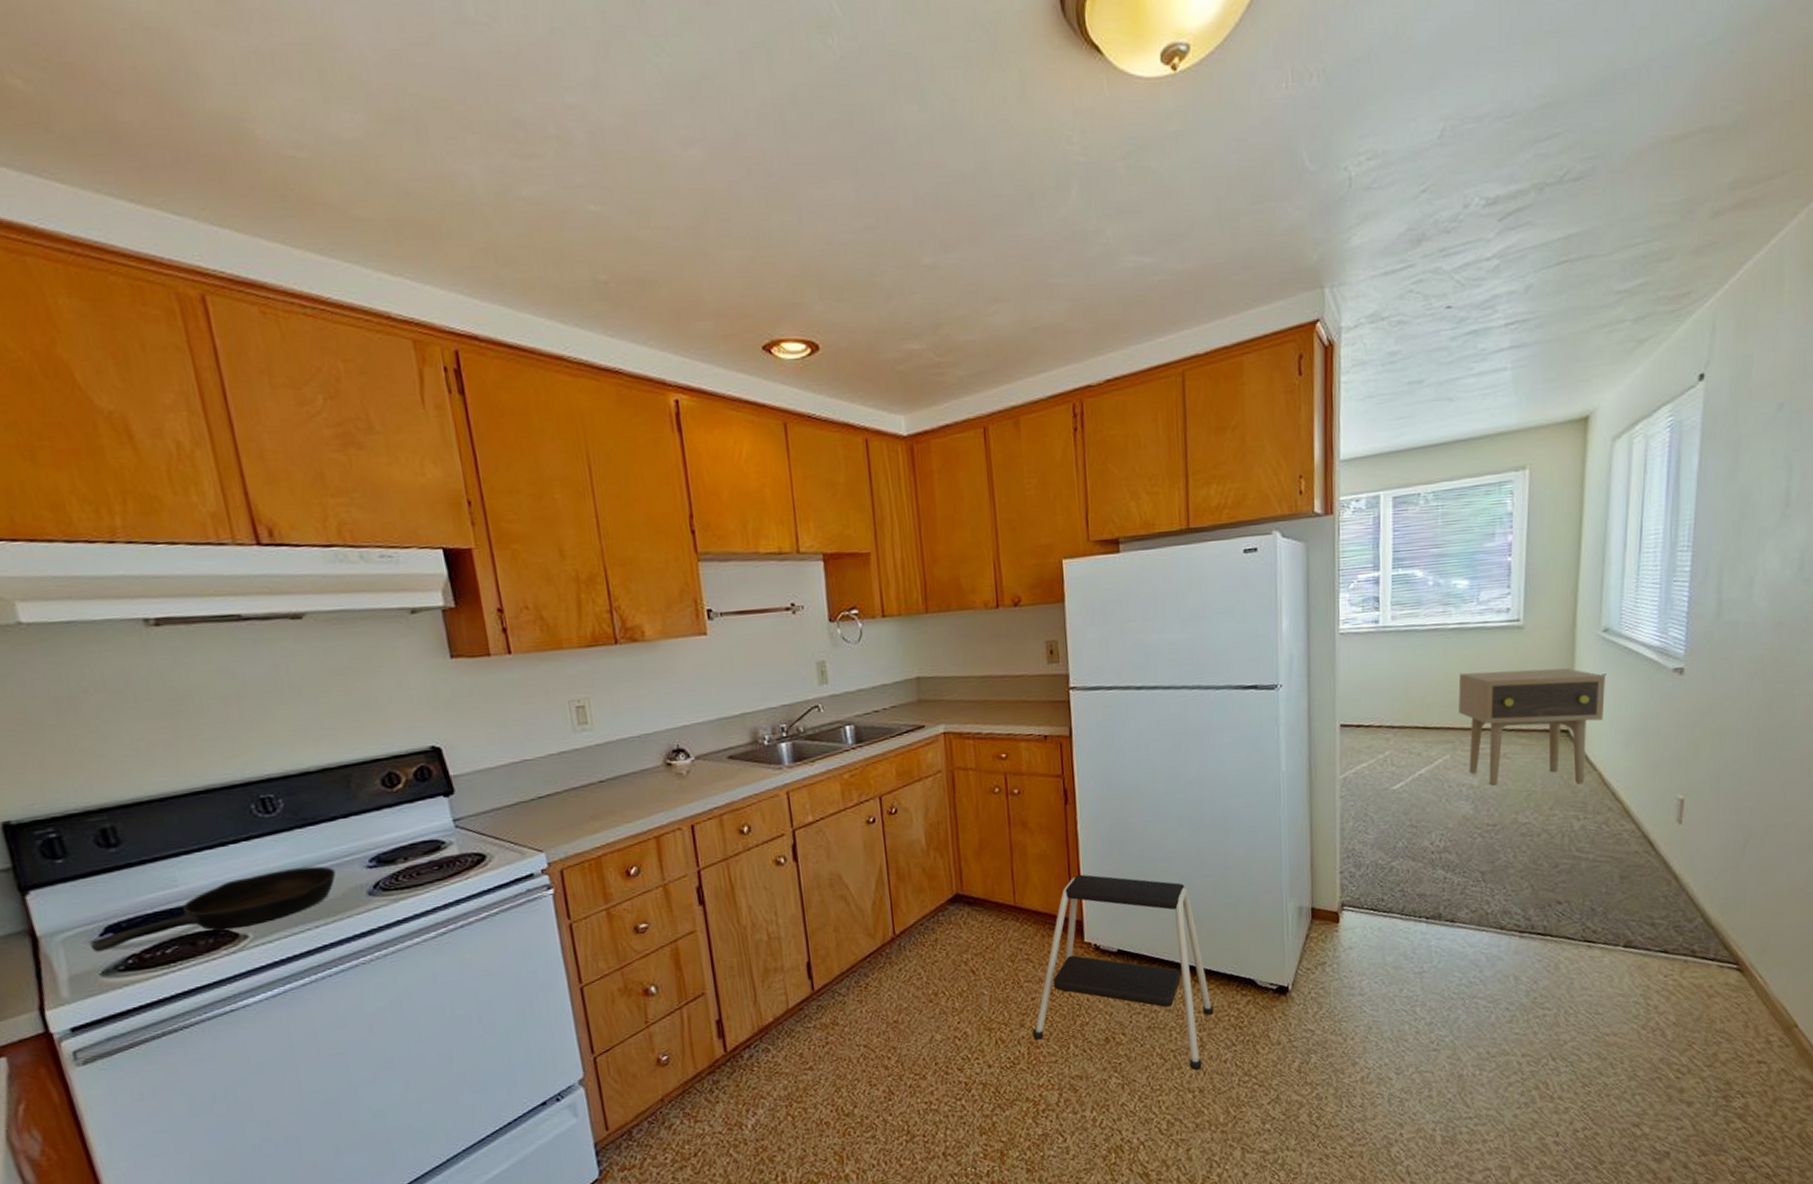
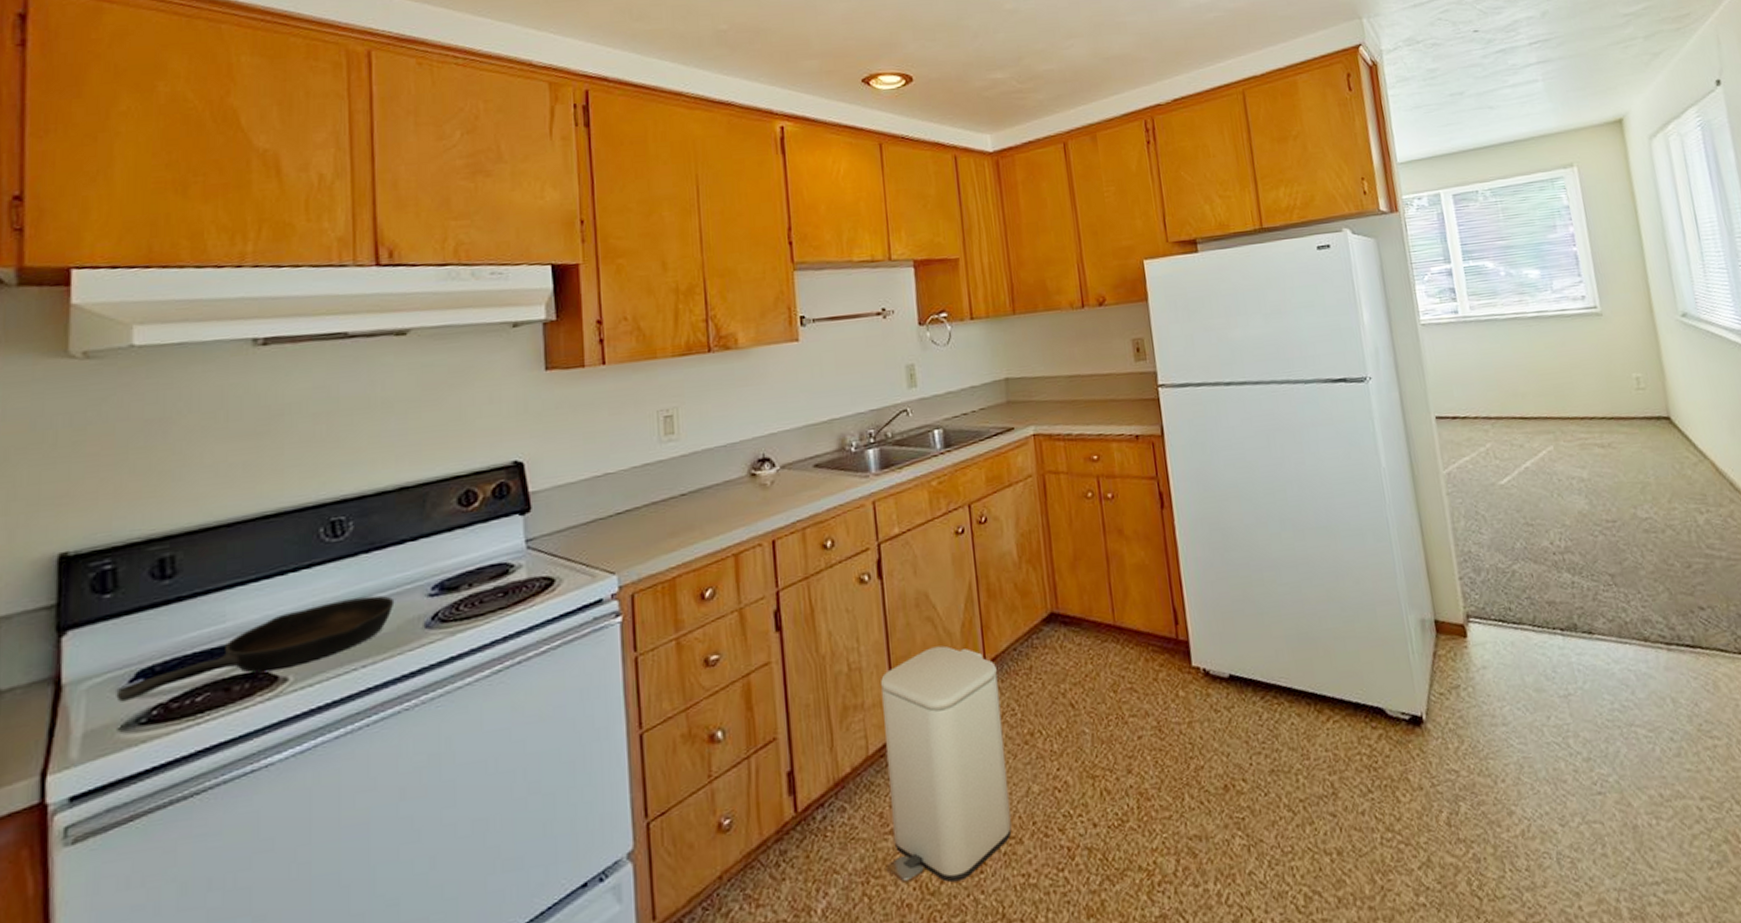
pedal bin: none [797,920,917,1107] -> present [880,645,1012,883]
step stool: present [1032,874,1214,1071] -> none [1141,586,1343,826]
side table: present [1458,668,1605,786] -> none [1547,353,1703,478]

